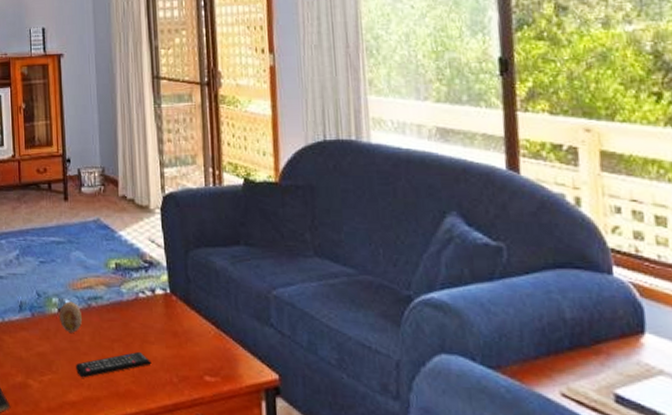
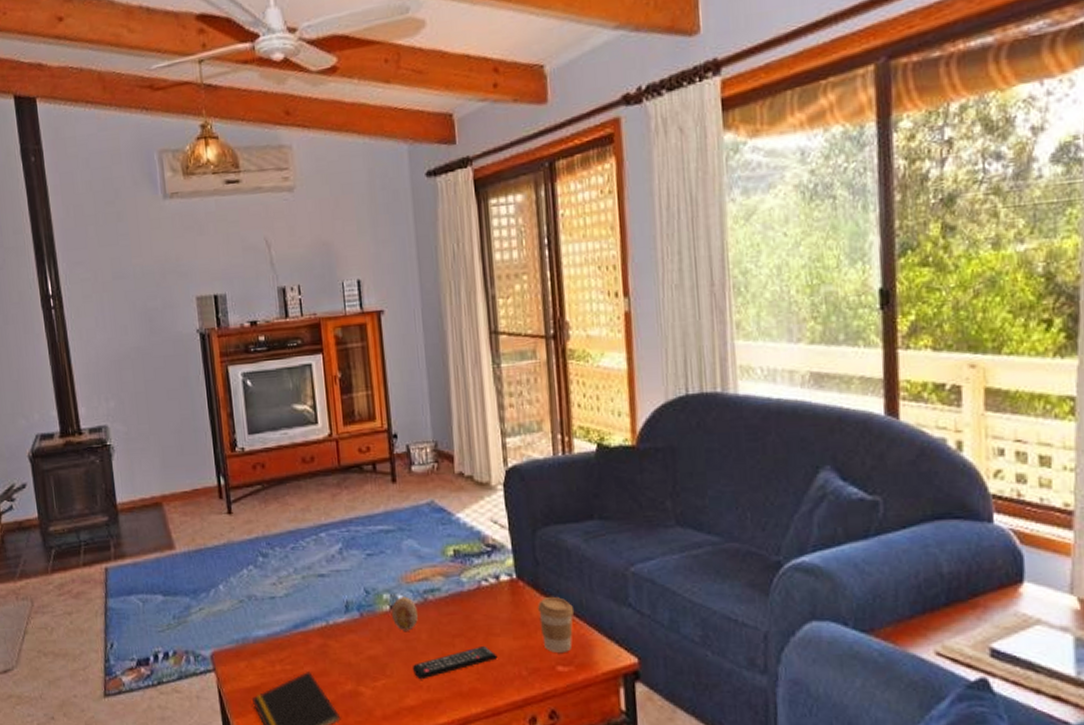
coffee cup: none [188,311,222,364] -> present [537,596,575,652]

